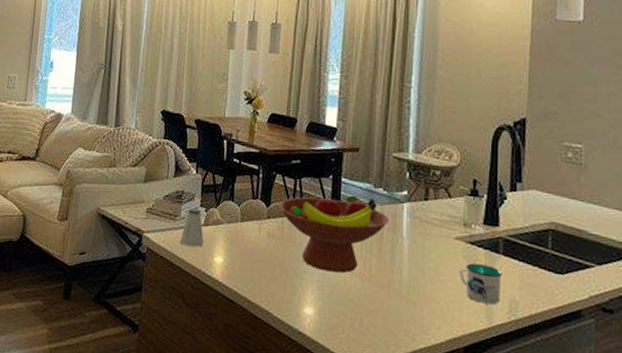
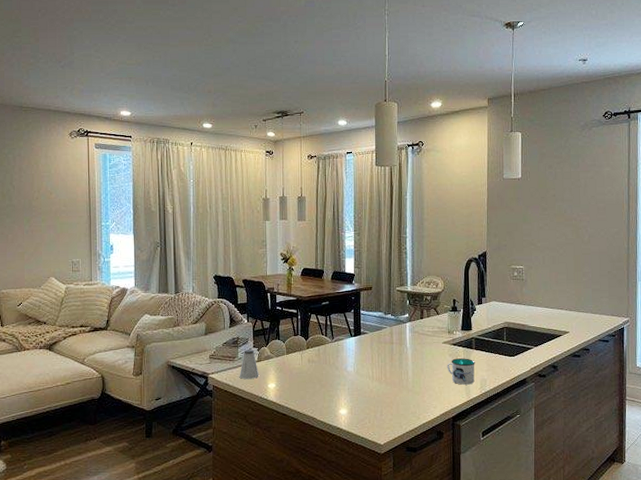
fruit bowl: present [279,195,390,273] -> none [315,322,397,381]

